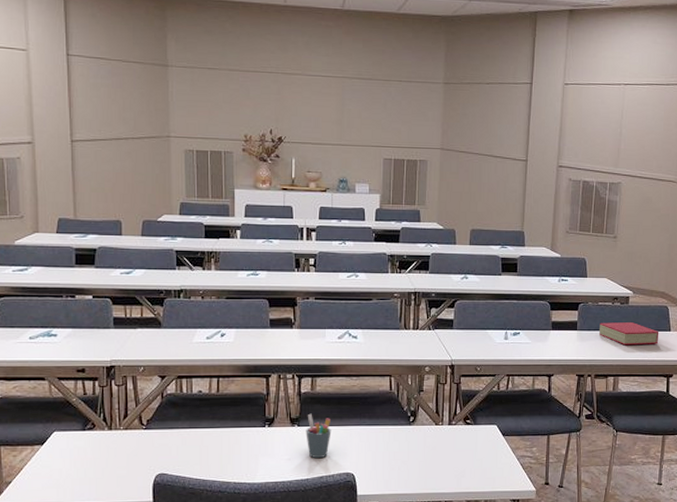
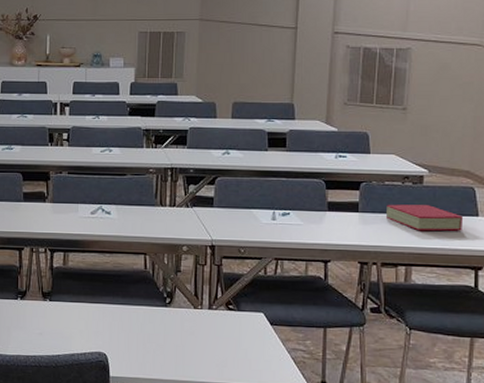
pen holder: present [306,413,332,458] -> none [57,288,84,335]

